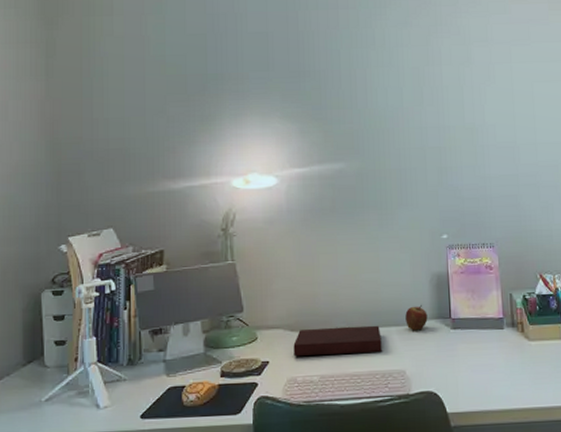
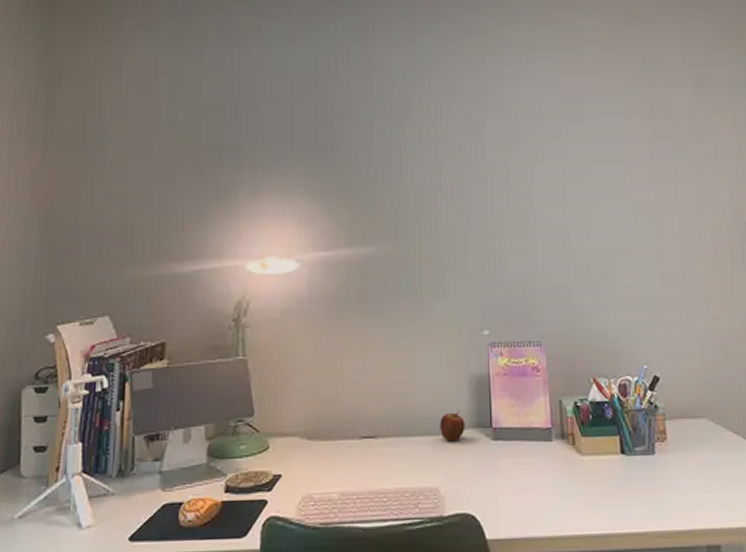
notebook: present [293,325,382,356] -> none [310,434,412,469]

